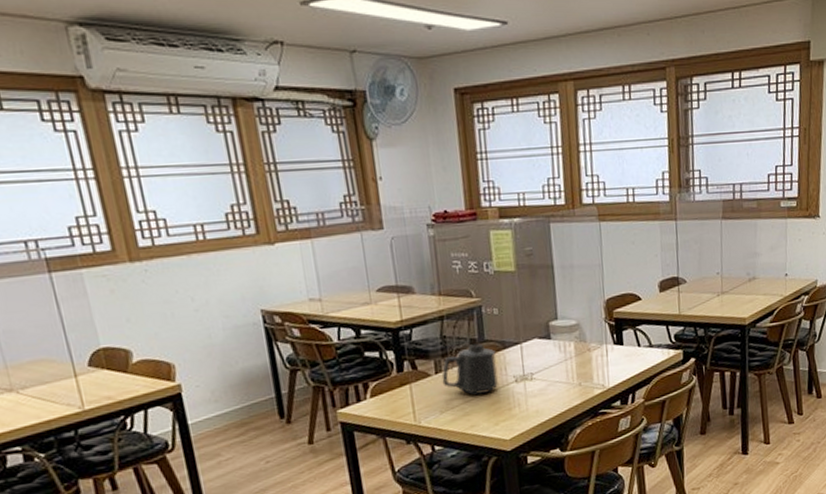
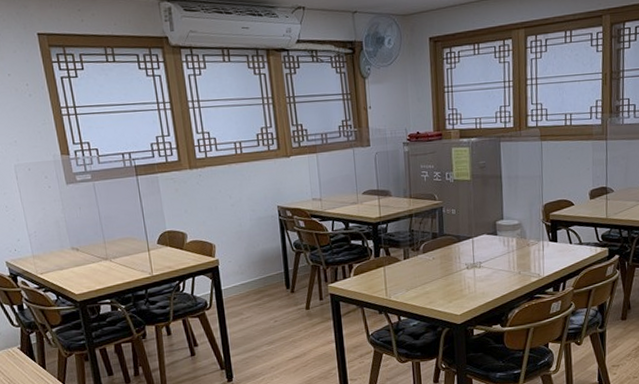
mug: present [442,343,498,395] -> none [409,237,453,277]

